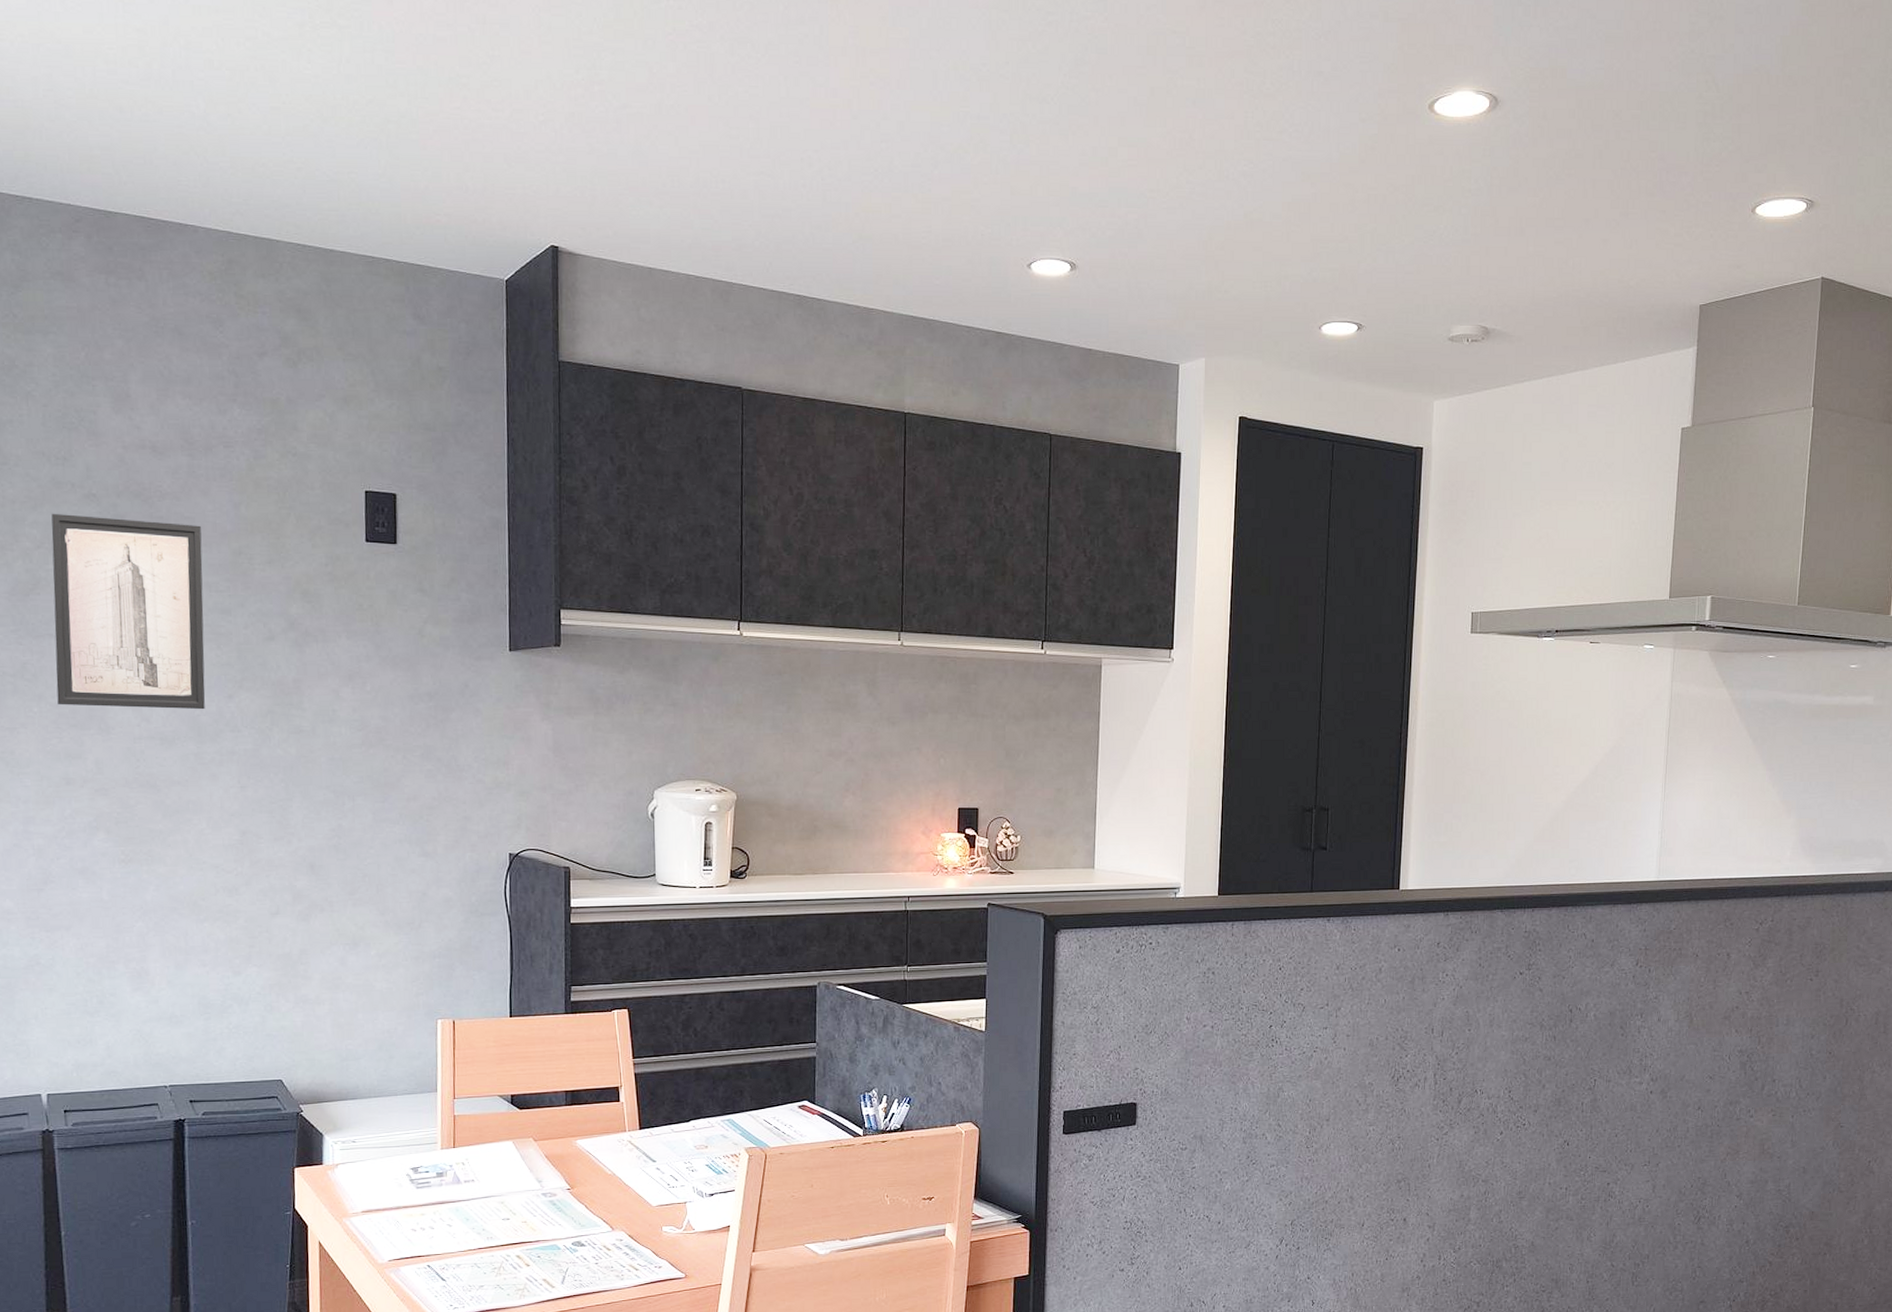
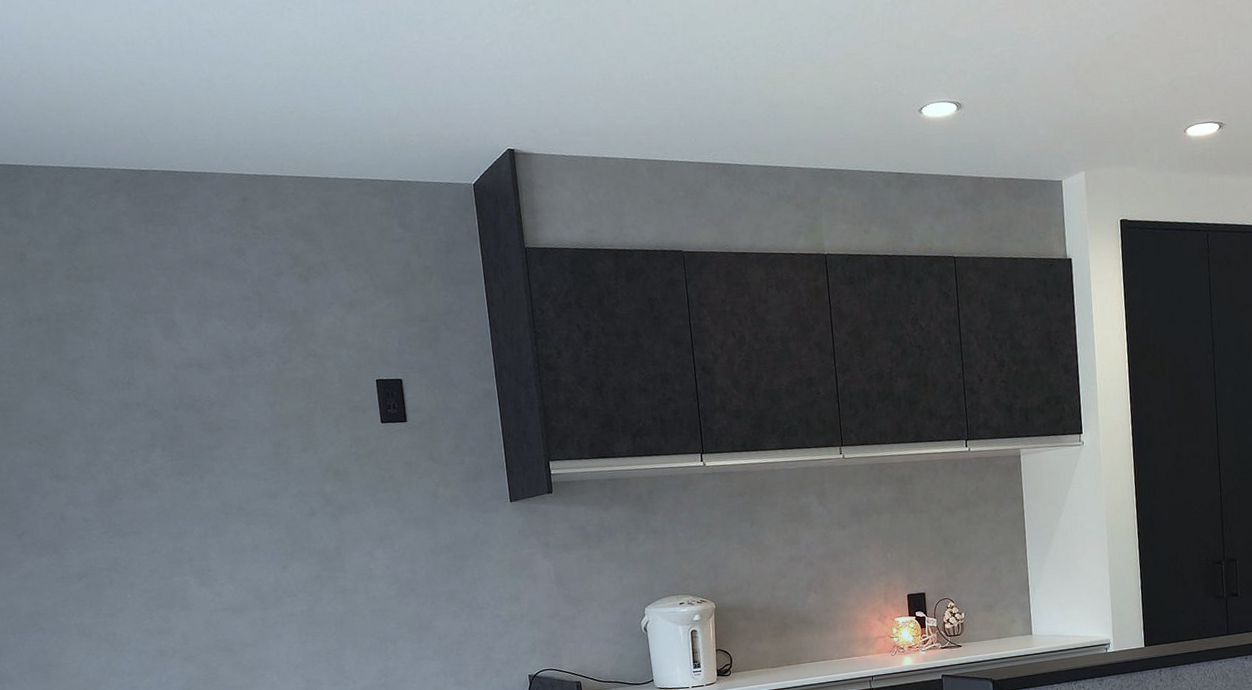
wall art: present [51,513,206,710] -> none [124,425,265,590]

